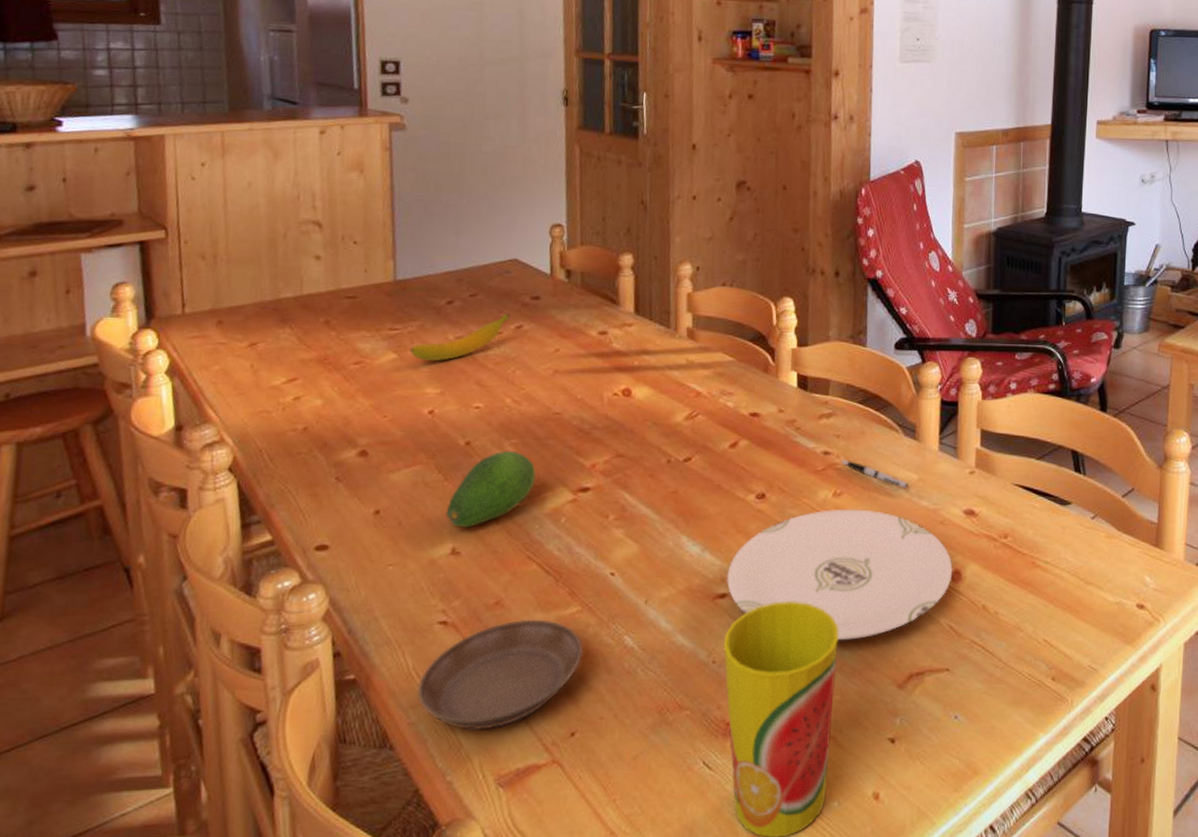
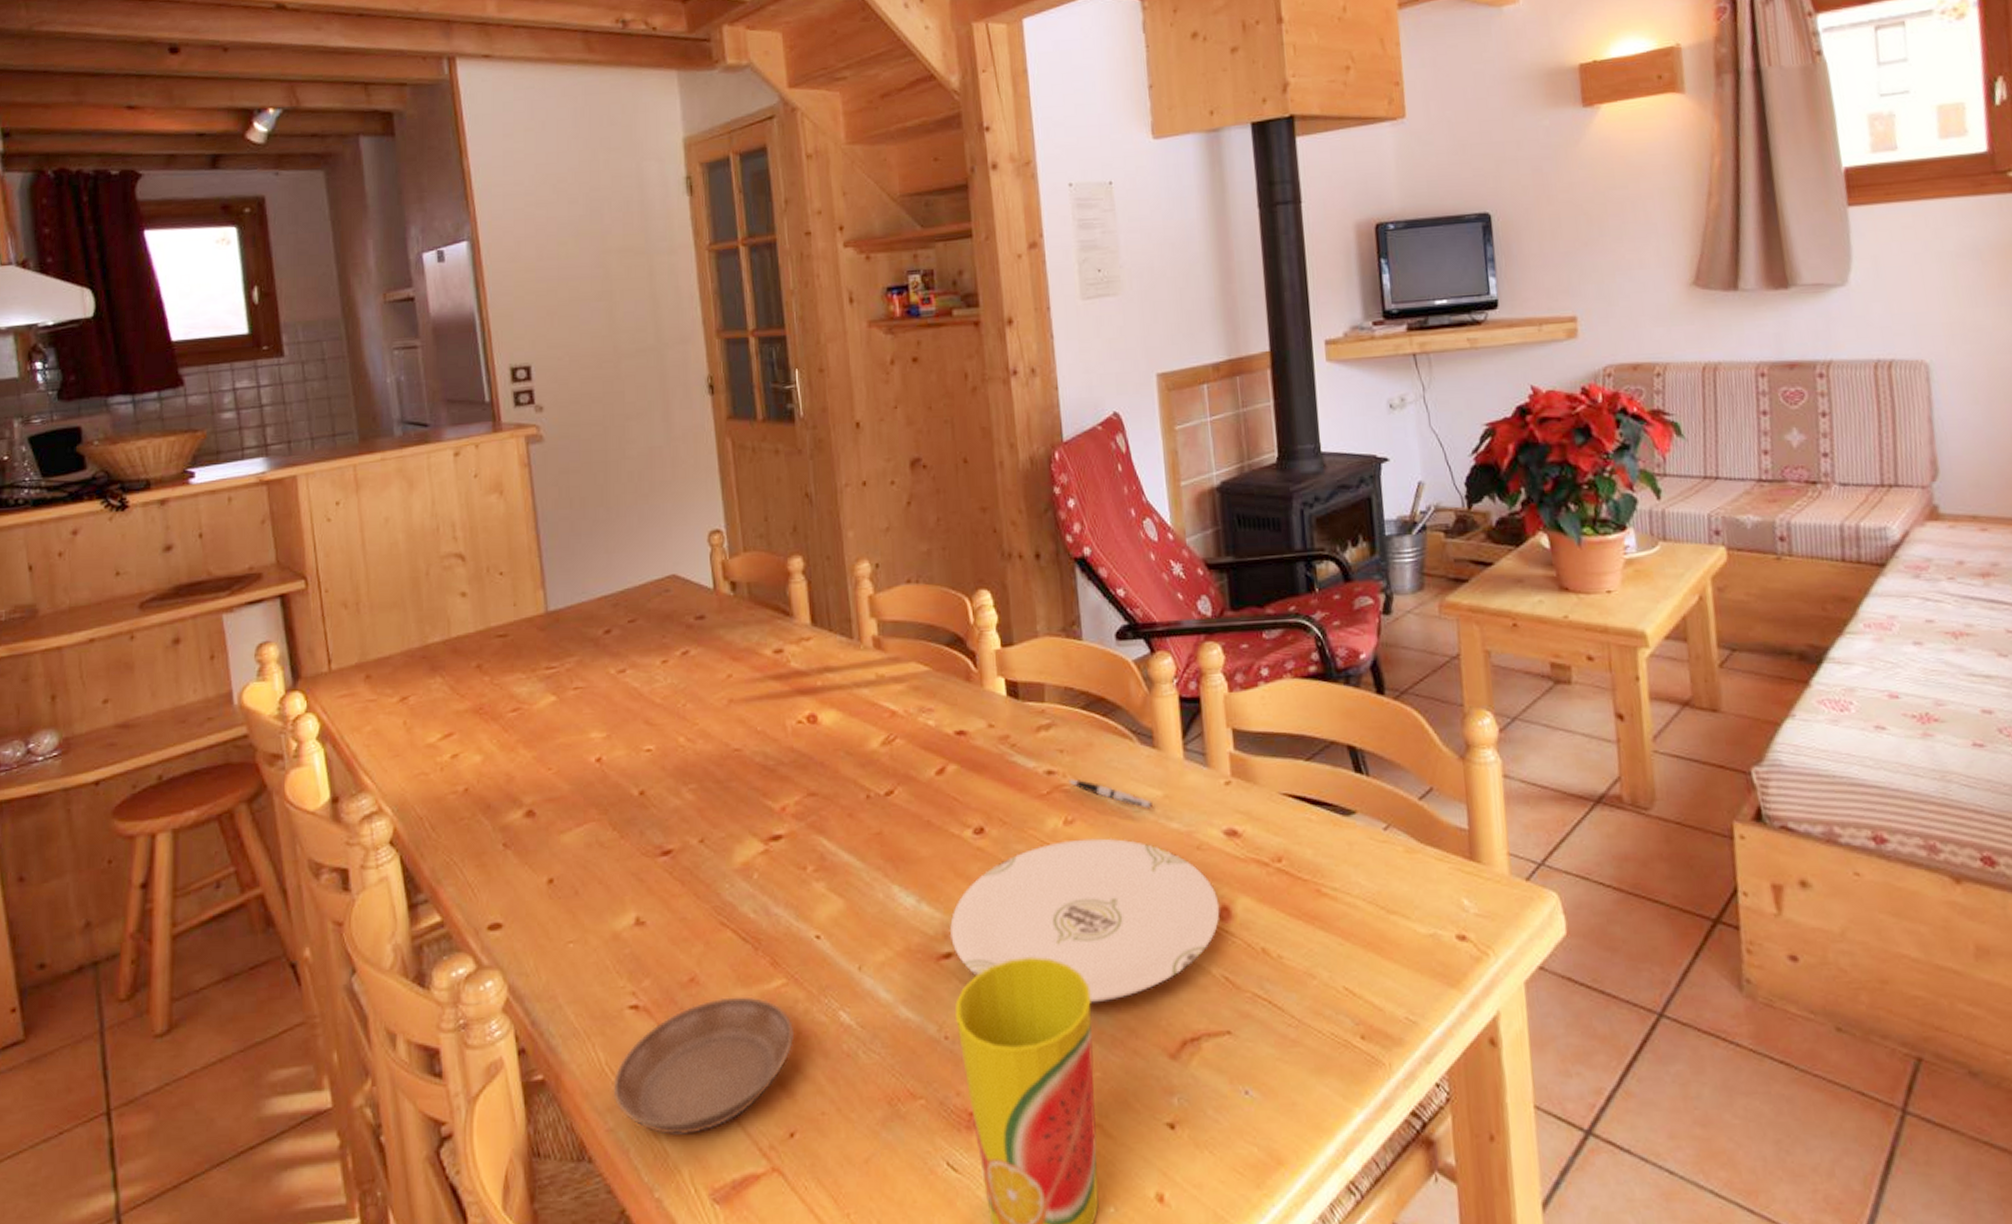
banana: present [410,312,510,361] -> none [570,637,674,701]
fruit: present [446,450,536,529] -> none [625,797,720,894]

